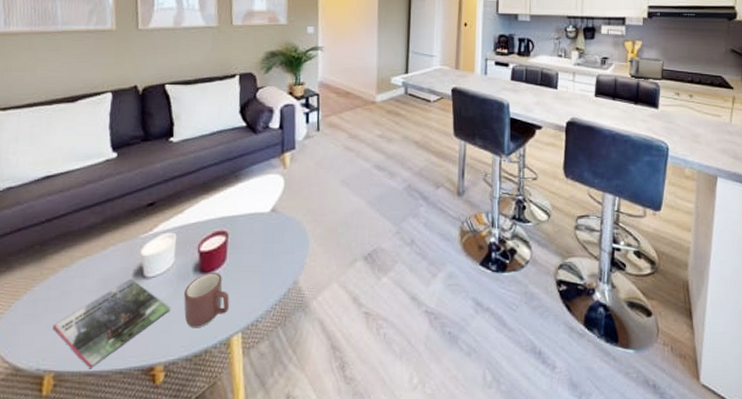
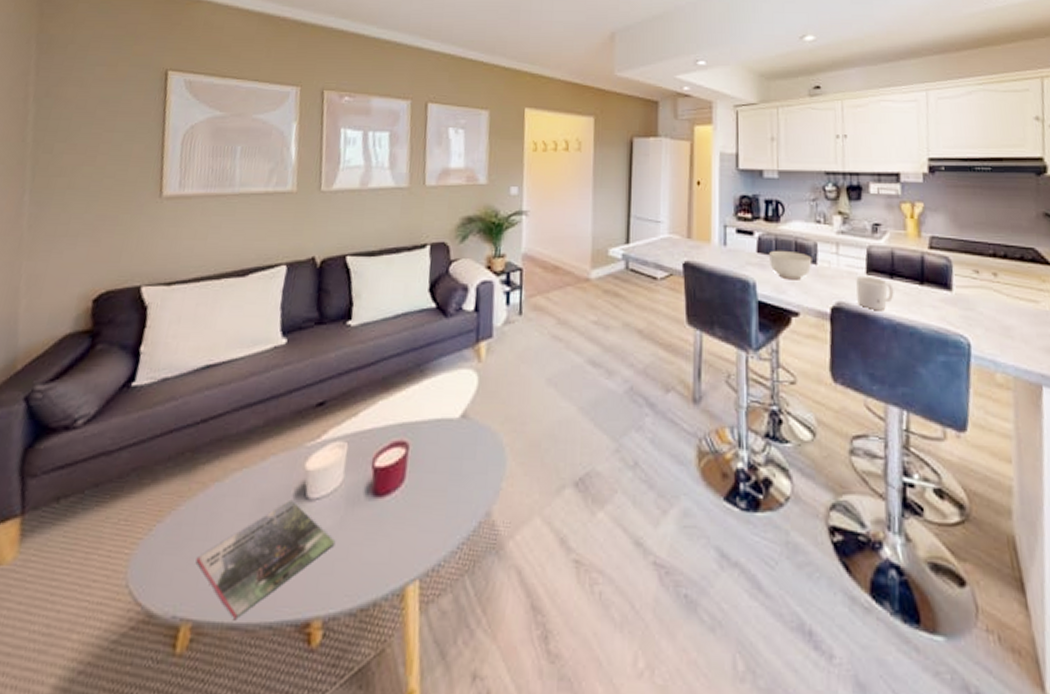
mug: present [184,273,229,329] -> none [351,496,407,572]
bowl: none [521,78,554,102] -> present [769,250,812,280]
mug: none [587,97,615,124] -> present [856,275,894,311]
toaster: present [627,56,664,80] -> none [906,222,956,254]

